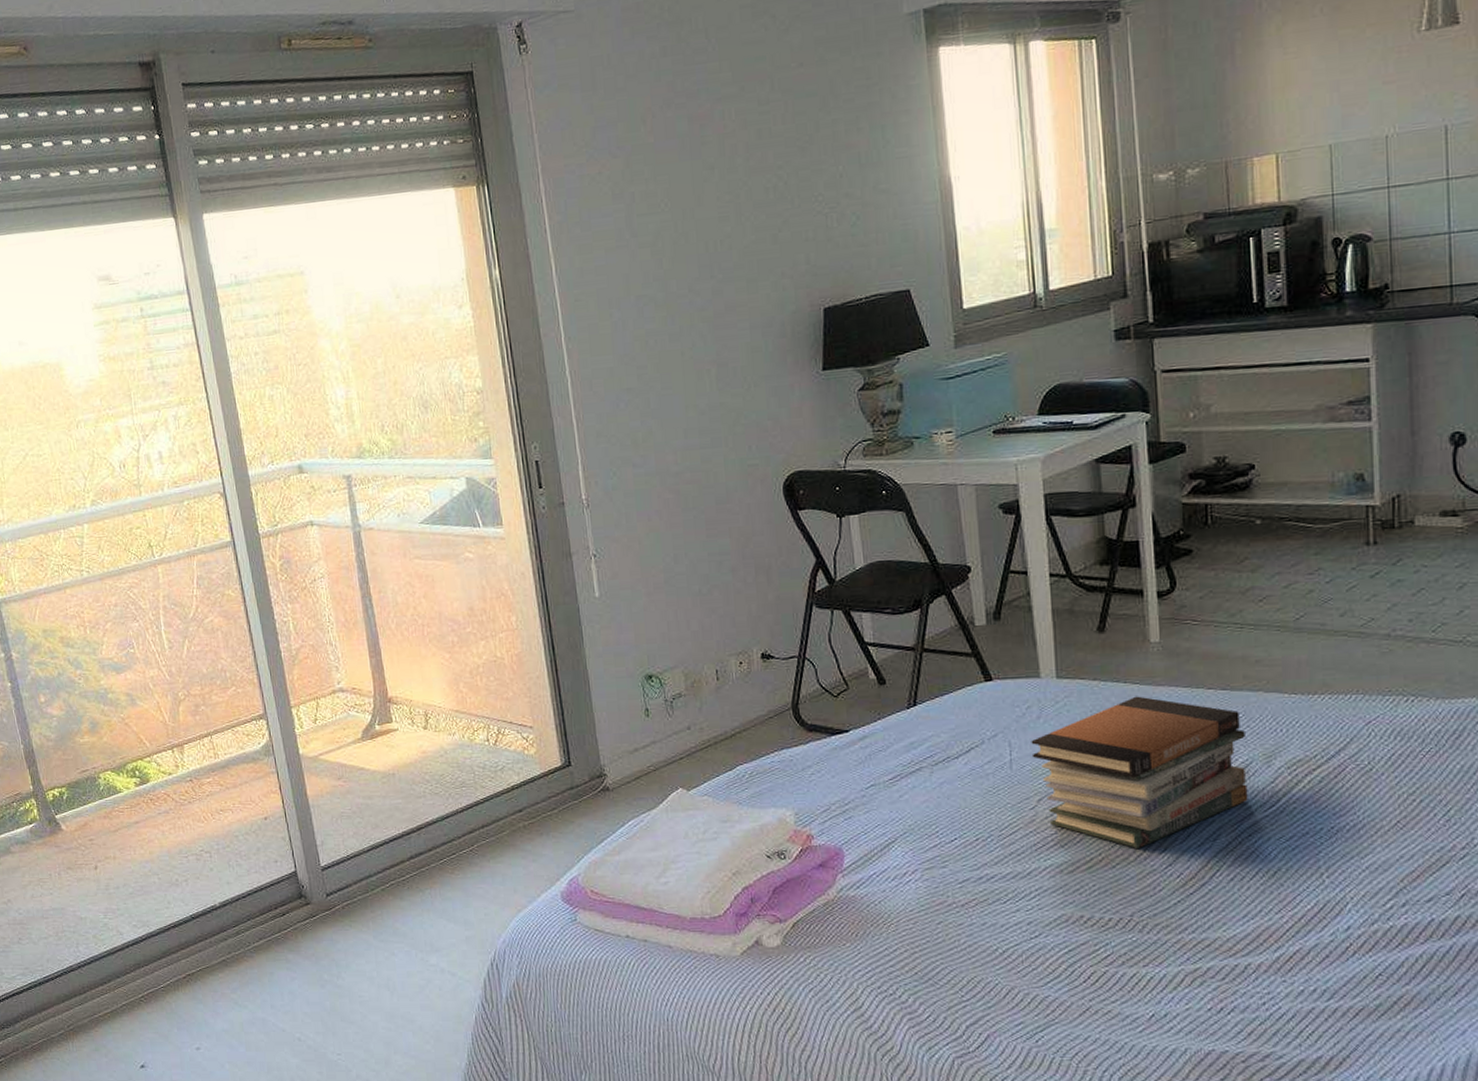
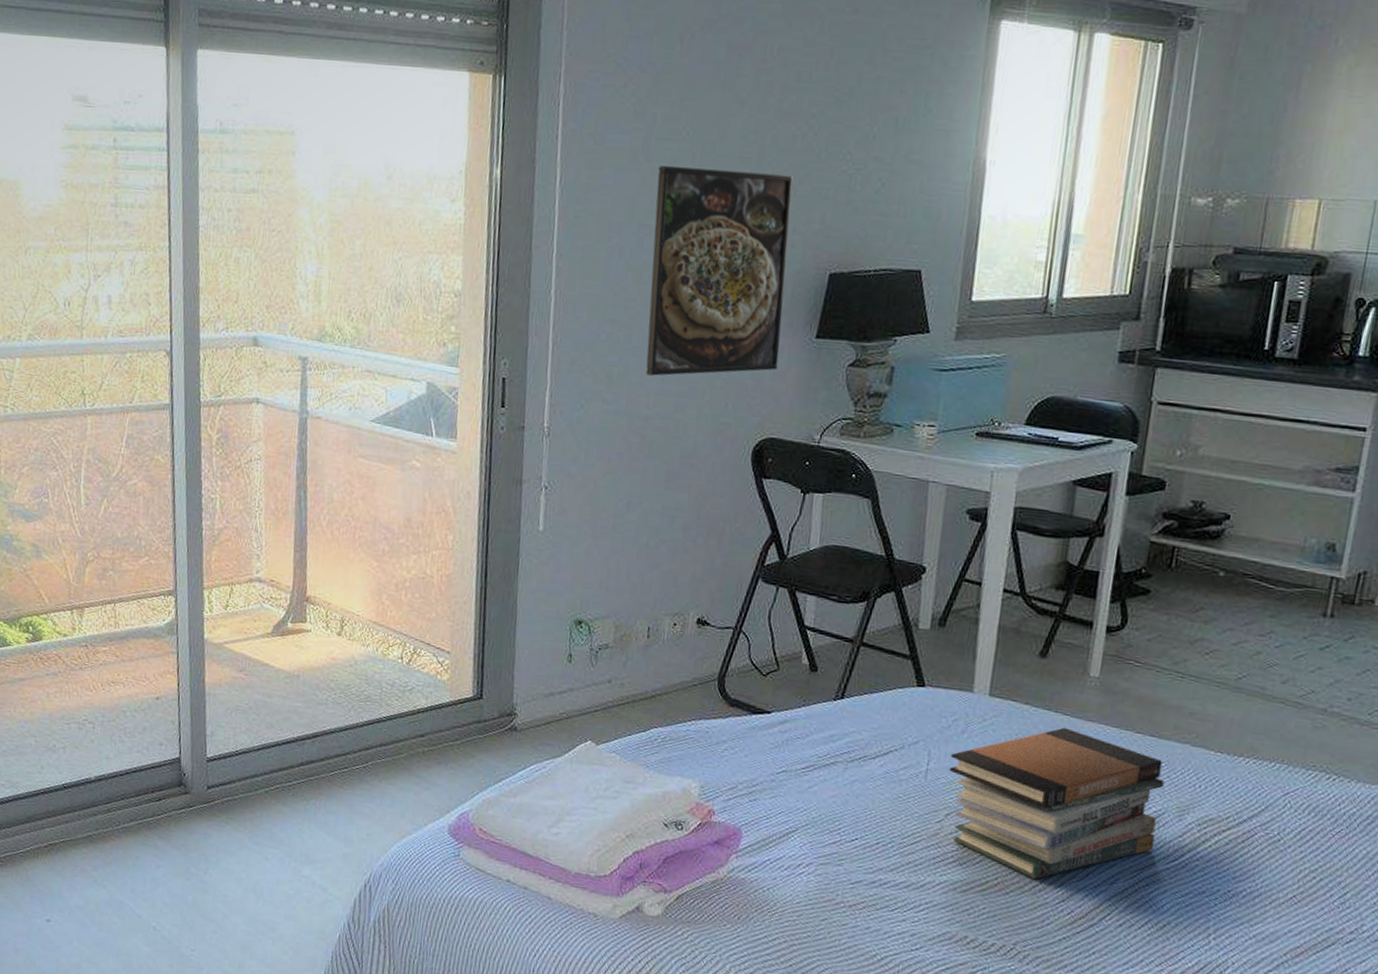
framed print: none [645,225,792,434] -> present [645,166,793,376]

